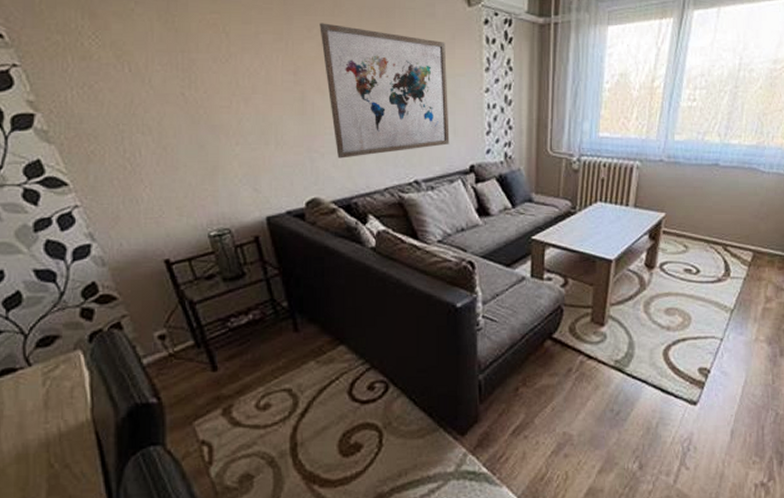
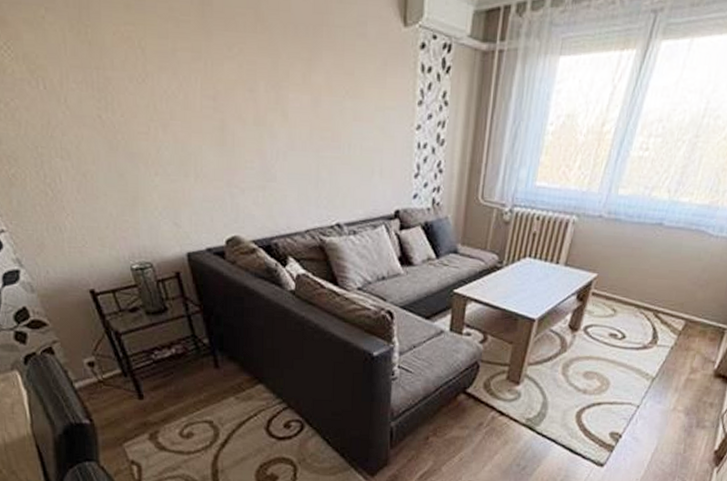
wall art: present [320,23,450,159] -> none [241,40,377,196]

